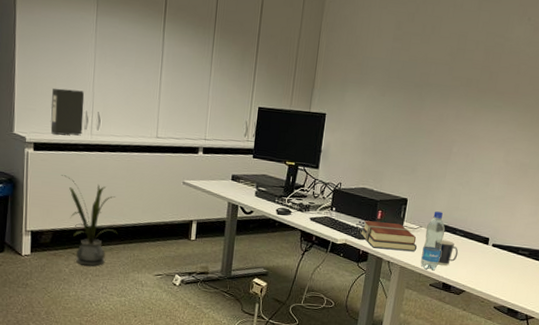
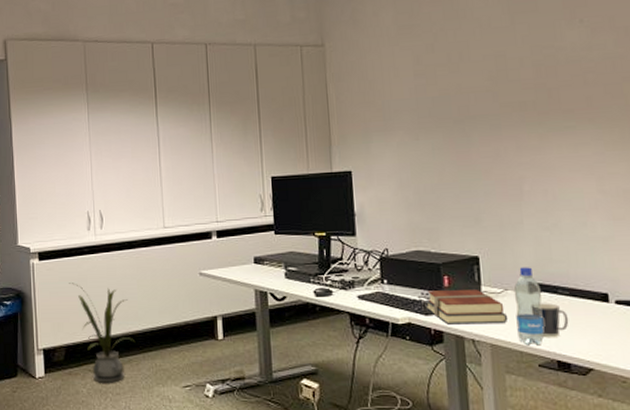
binder: present [50,88,84,135] -> none [52,191,86,241]

